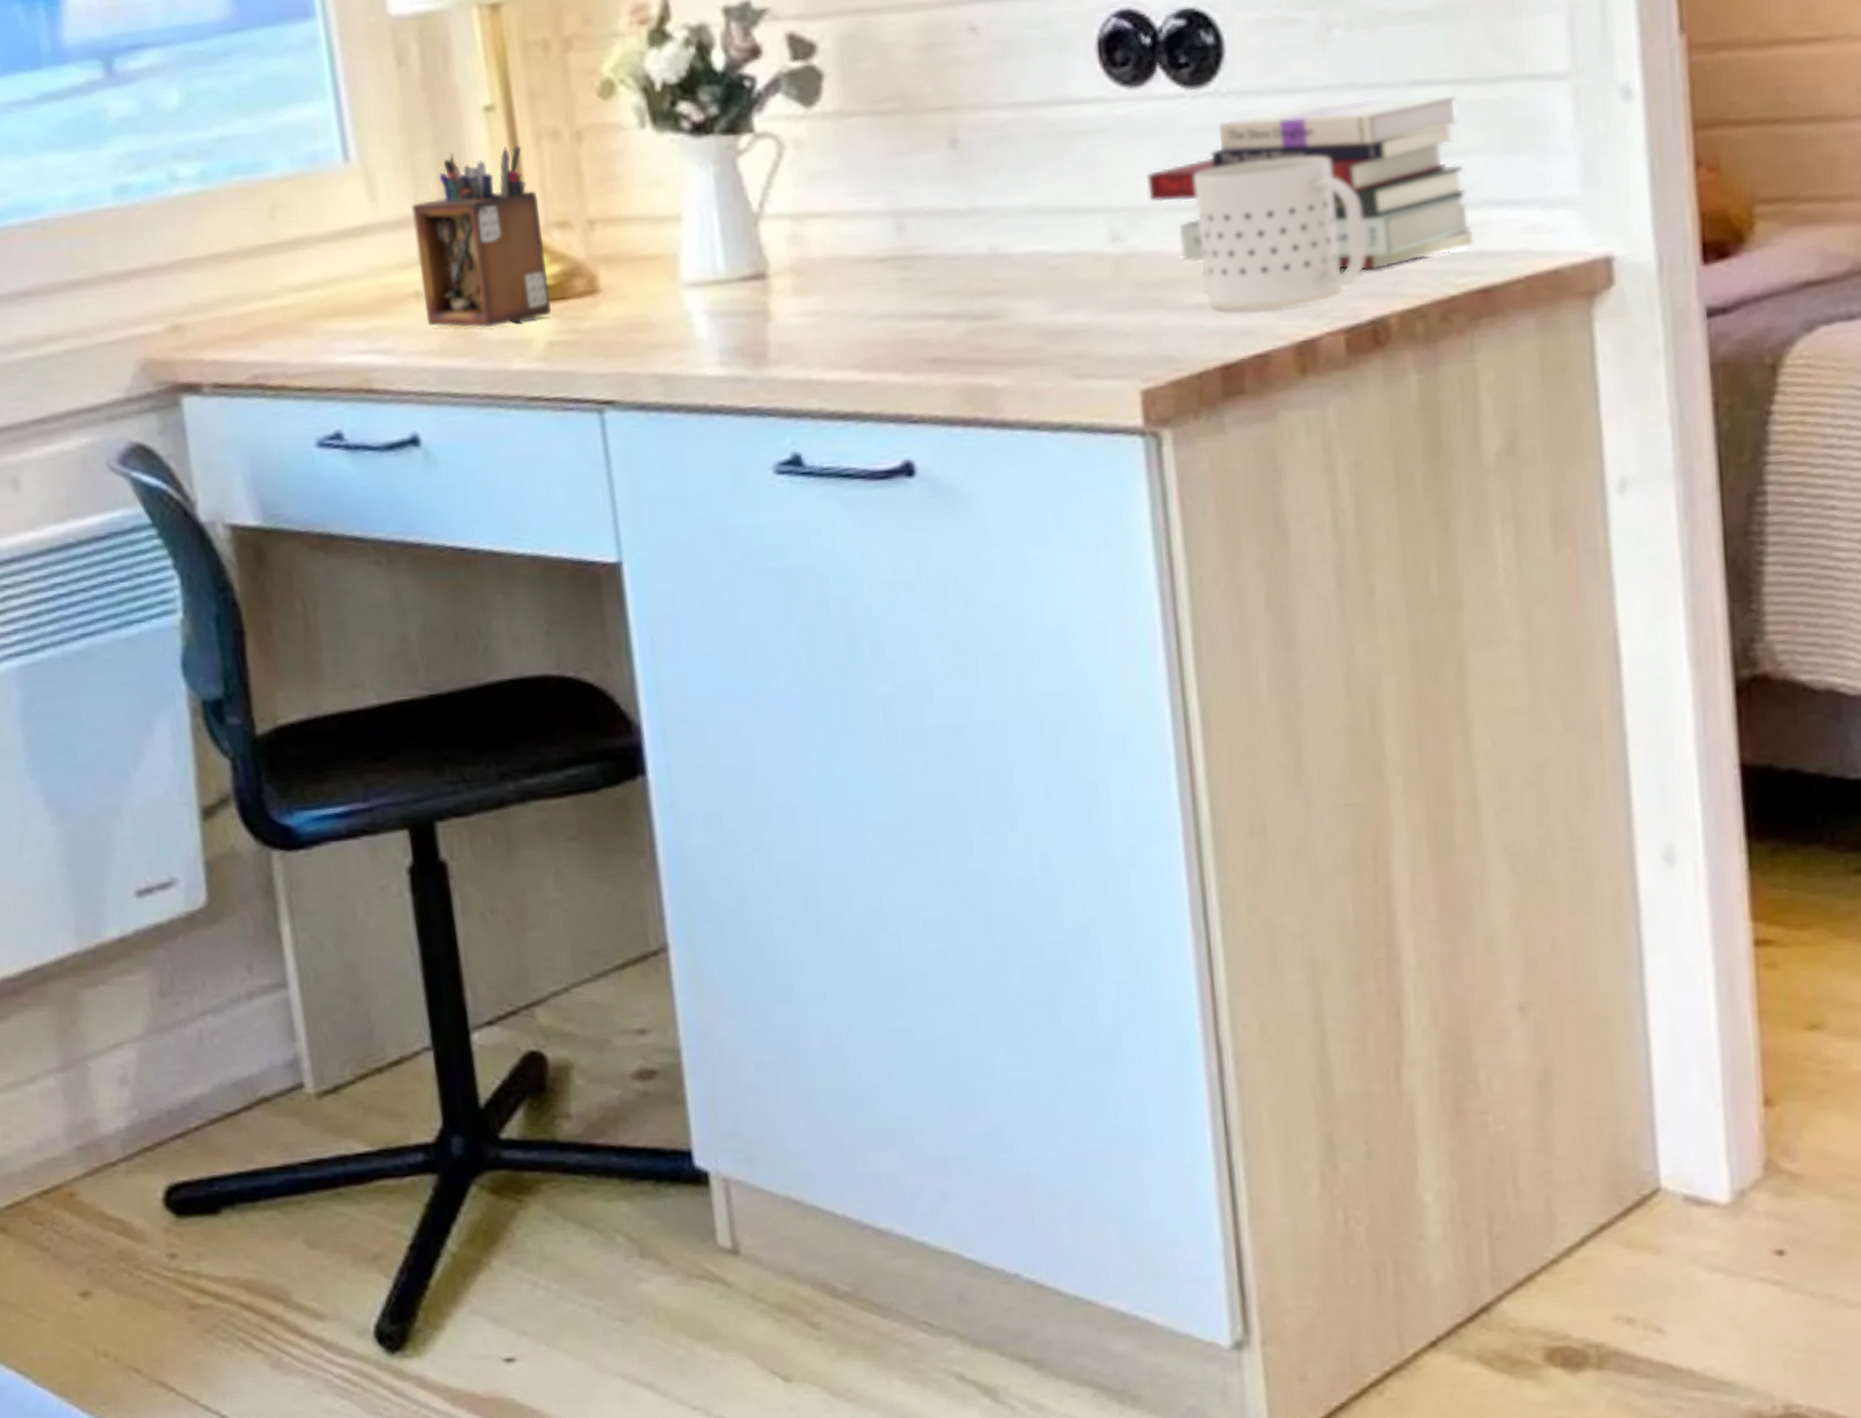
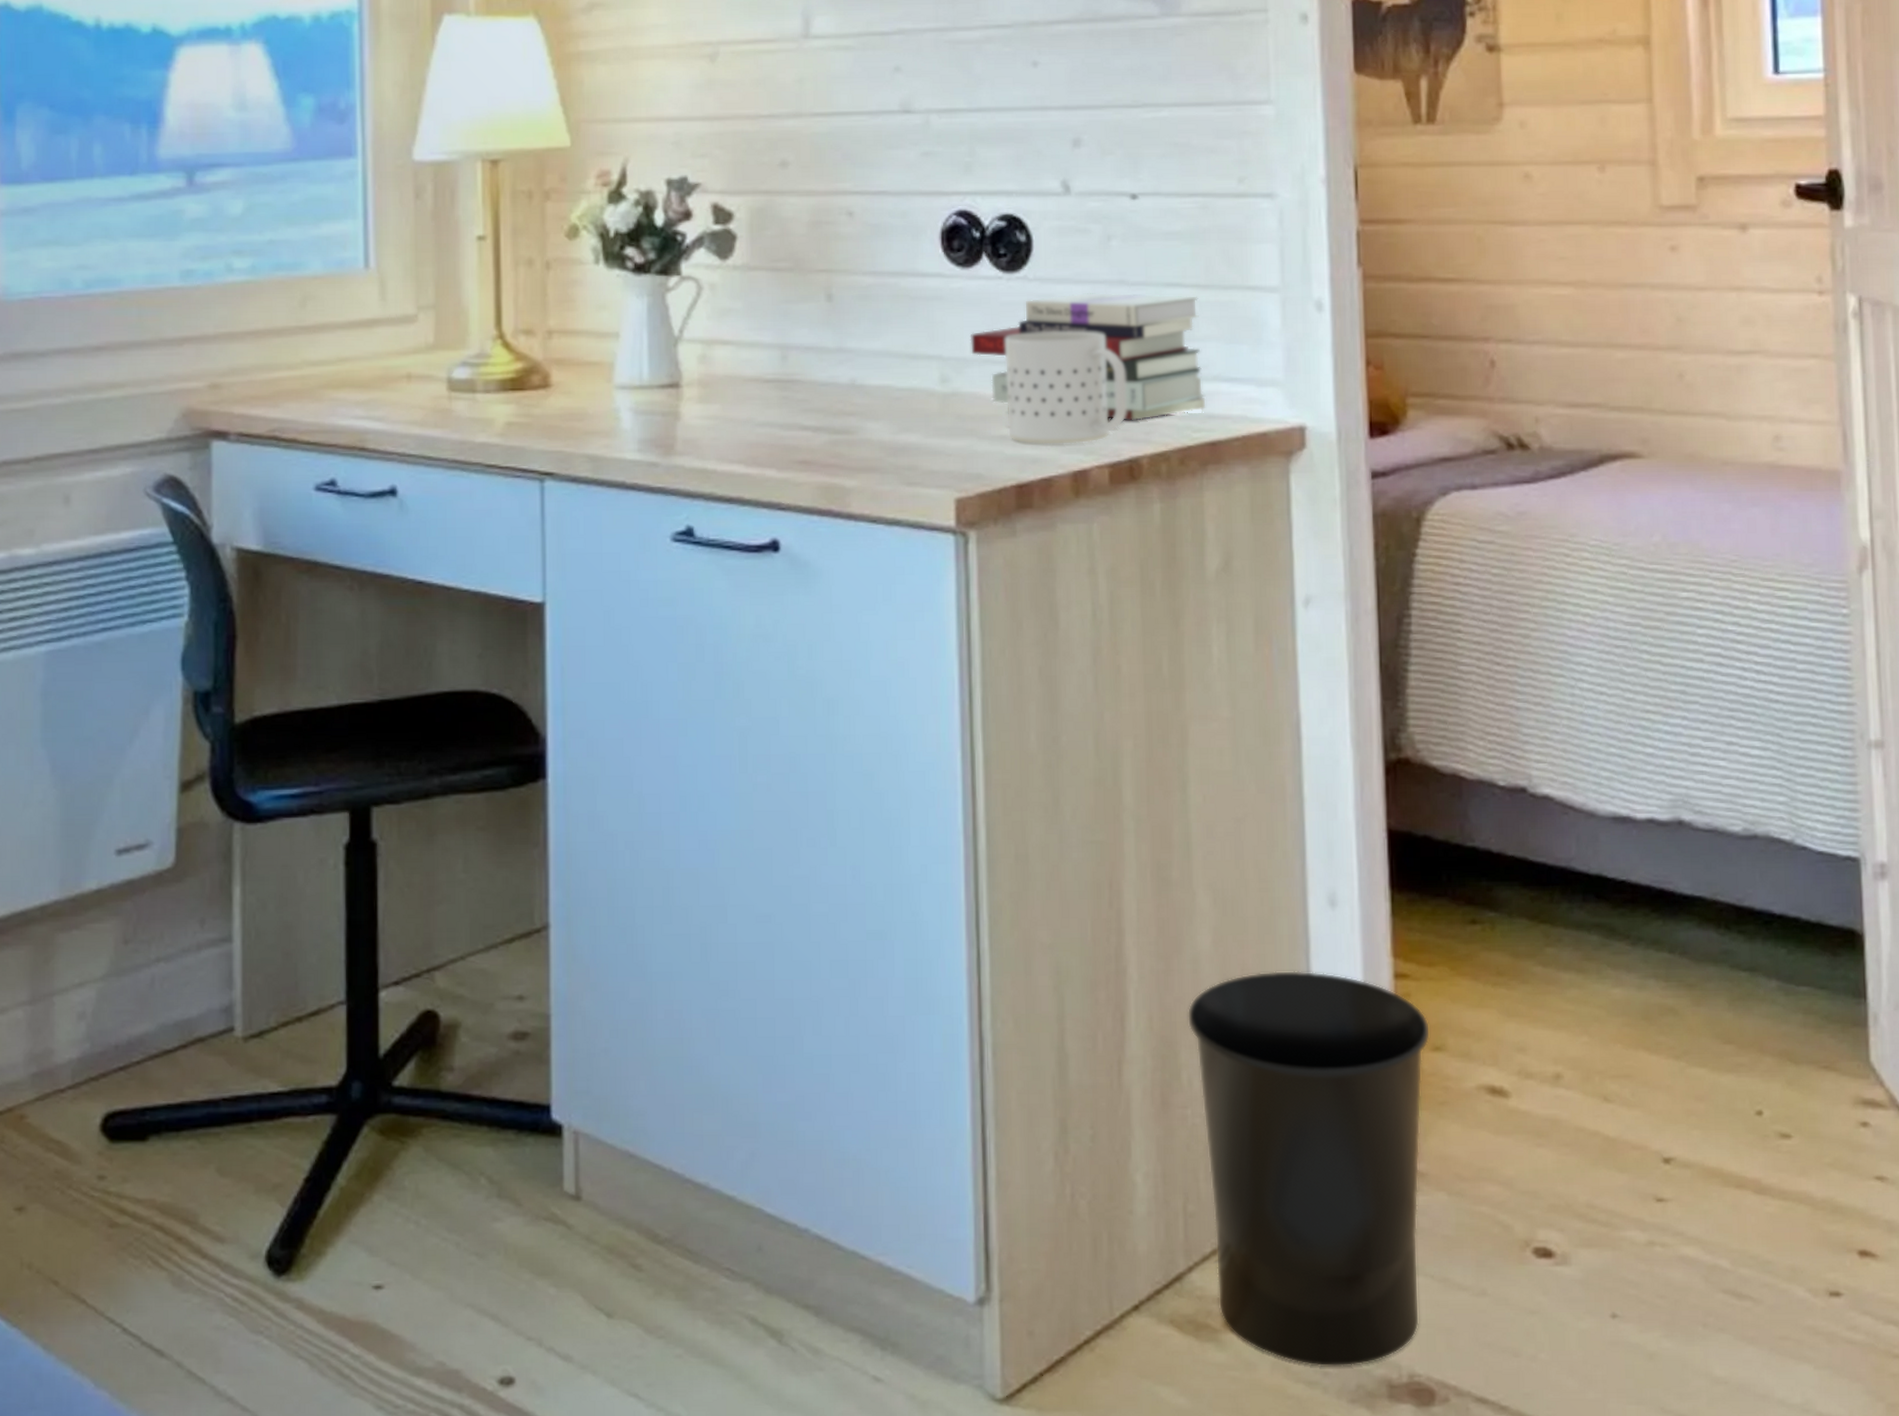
desk organizer: present [411,145,552,328] -> none [413,268,513,407]
waste bin: none [1482,943,1805,1401] -> present [1187,971,1431,1367]

